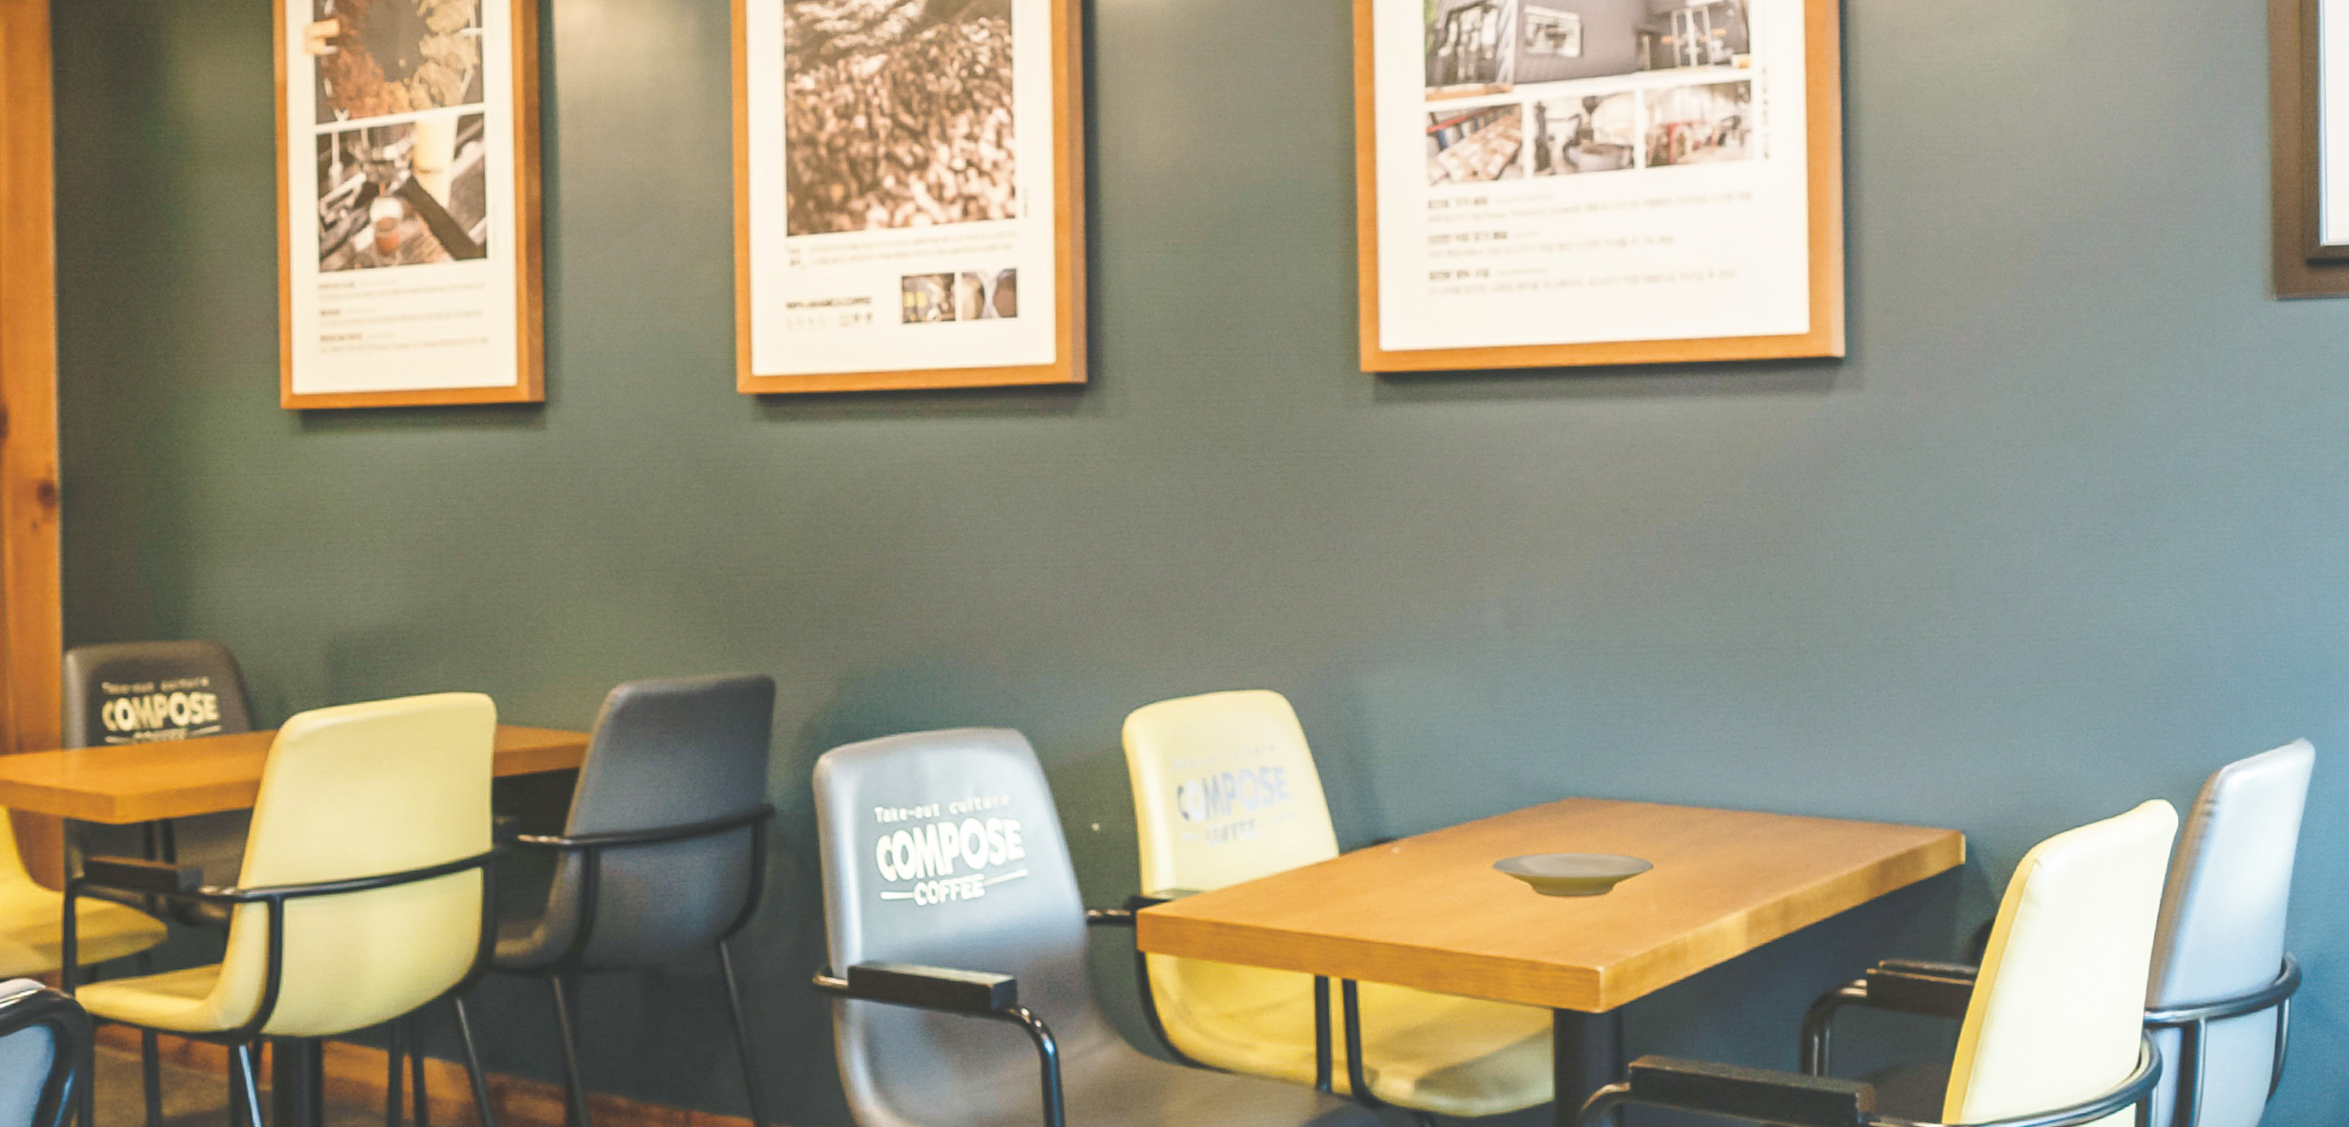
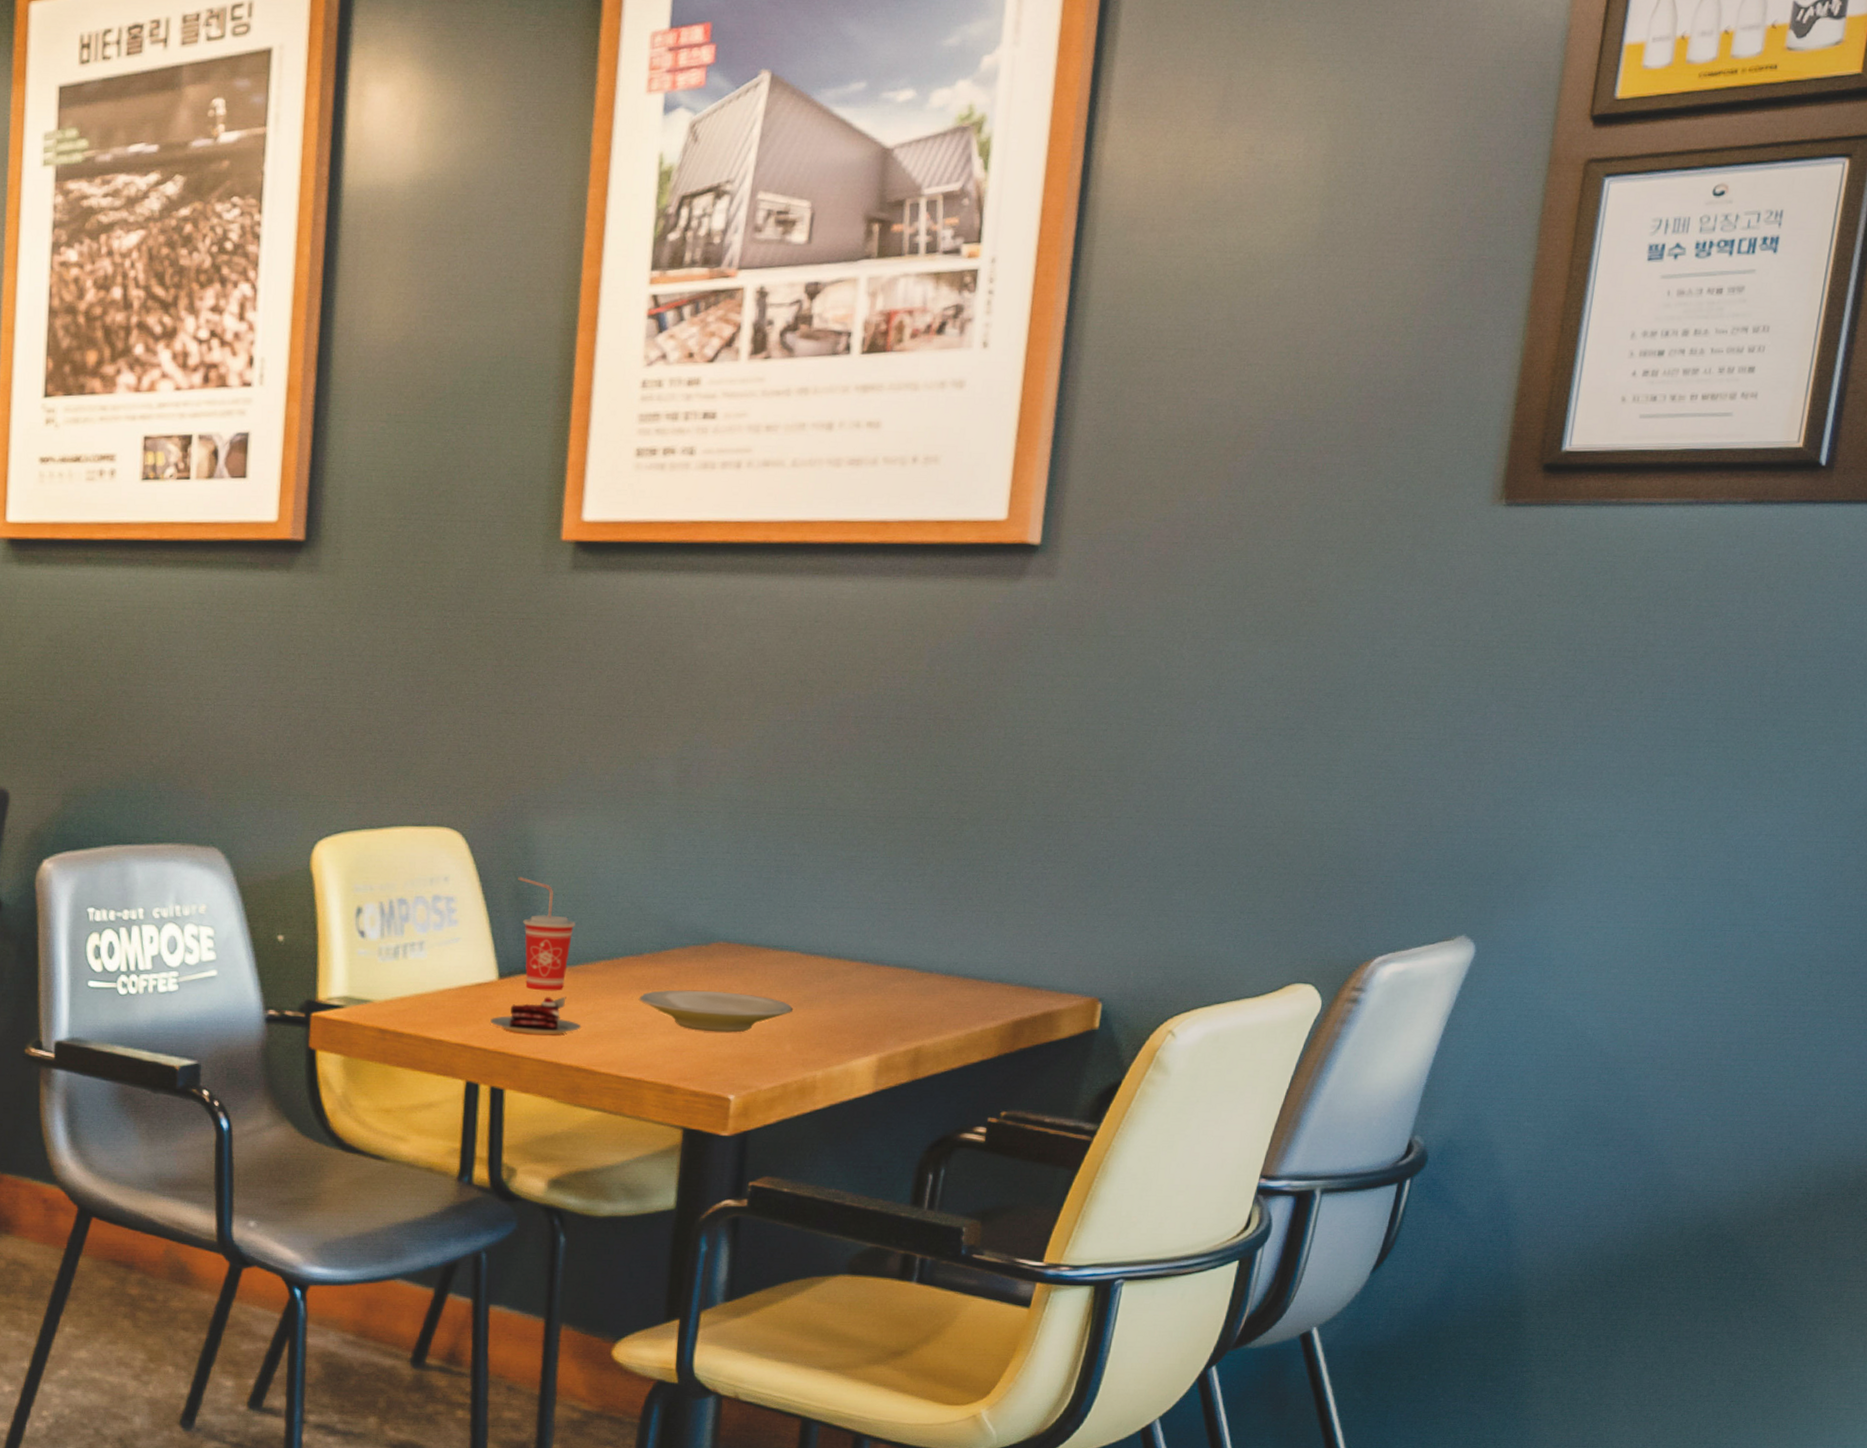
cake slice: none [1335,870,1434,916] -> present [490,996,582,1035]
beverage cup: none [1350,740,1416,866] -> present [518,877,576,991]

